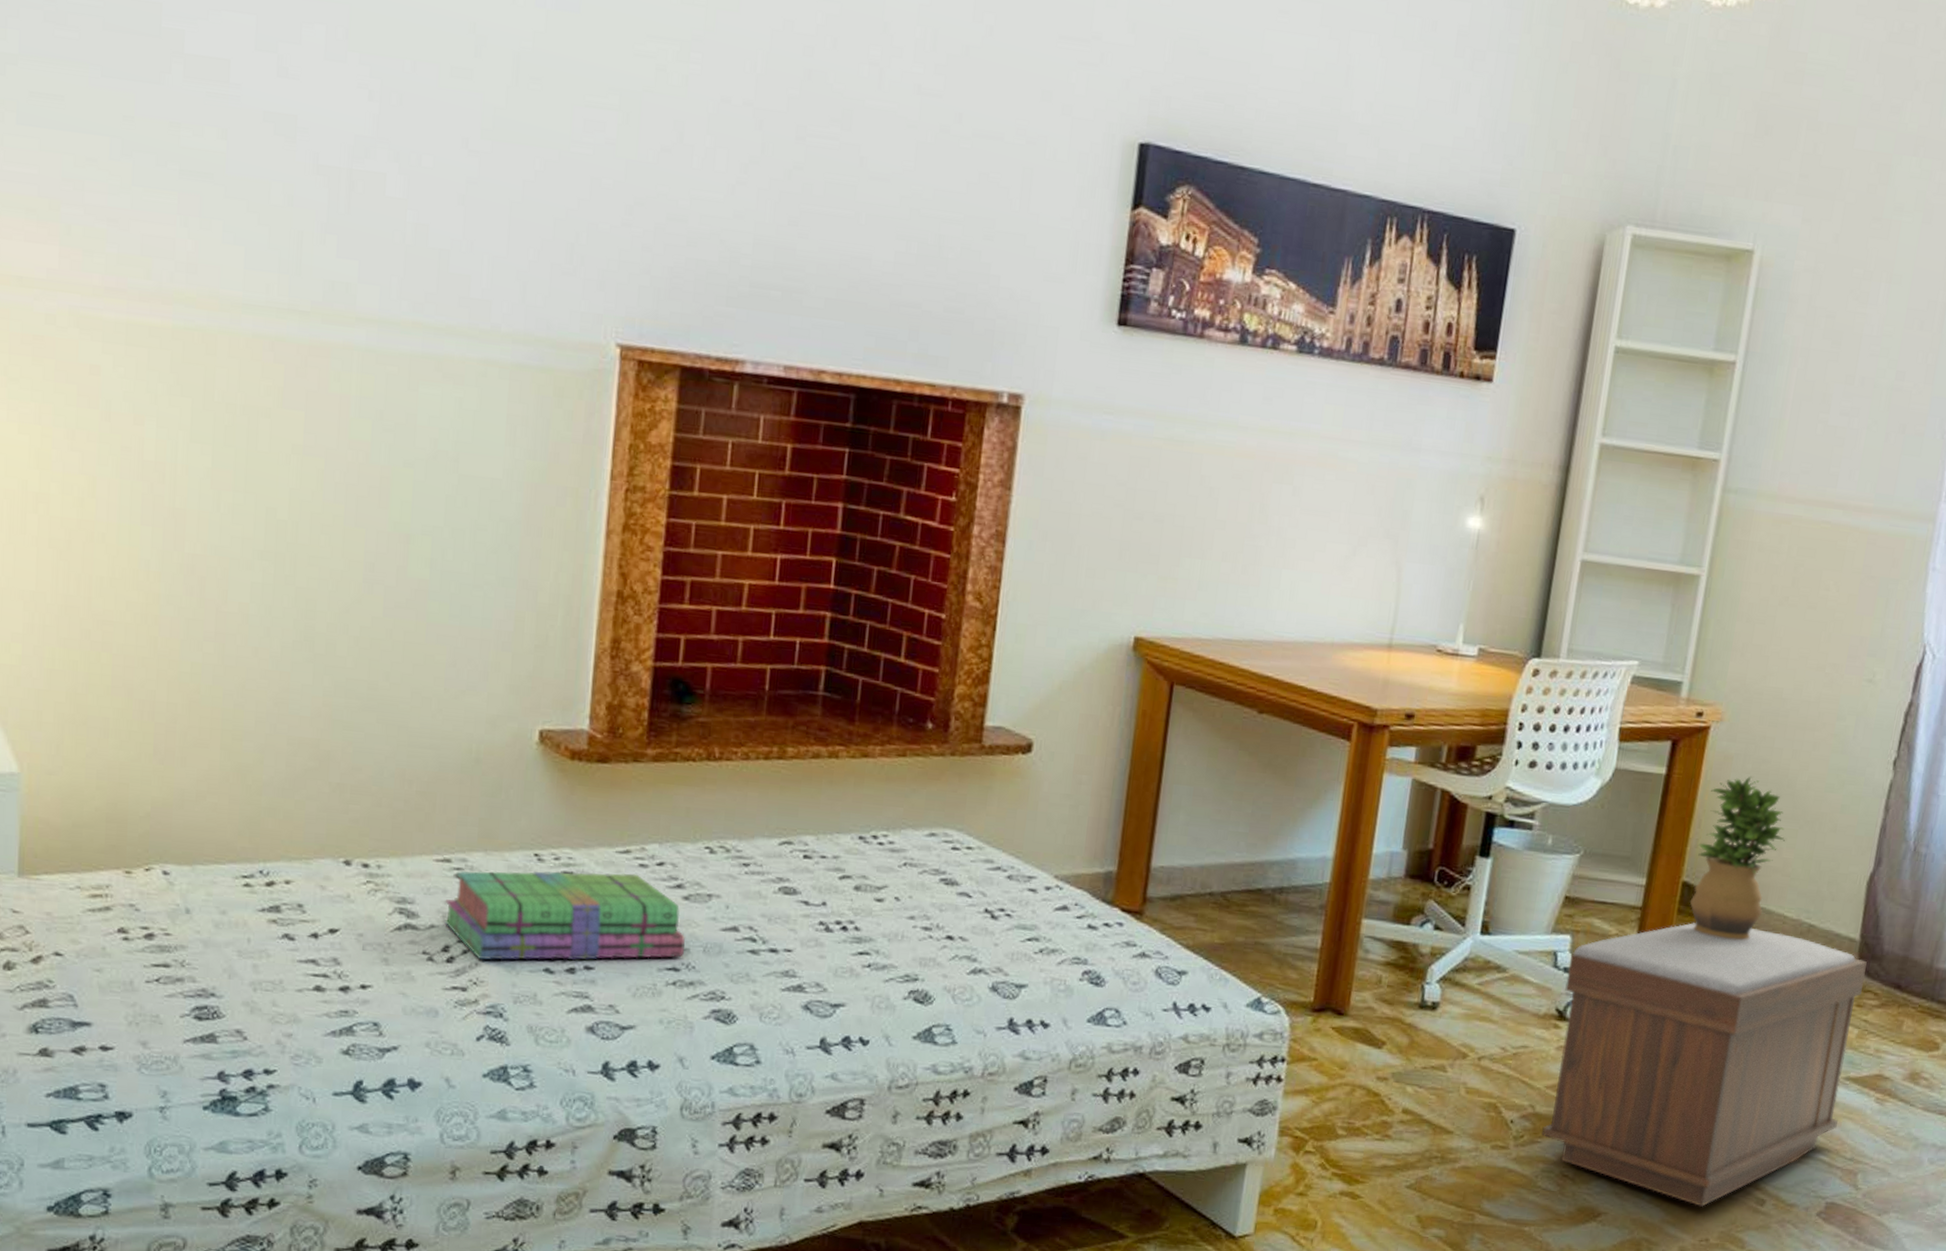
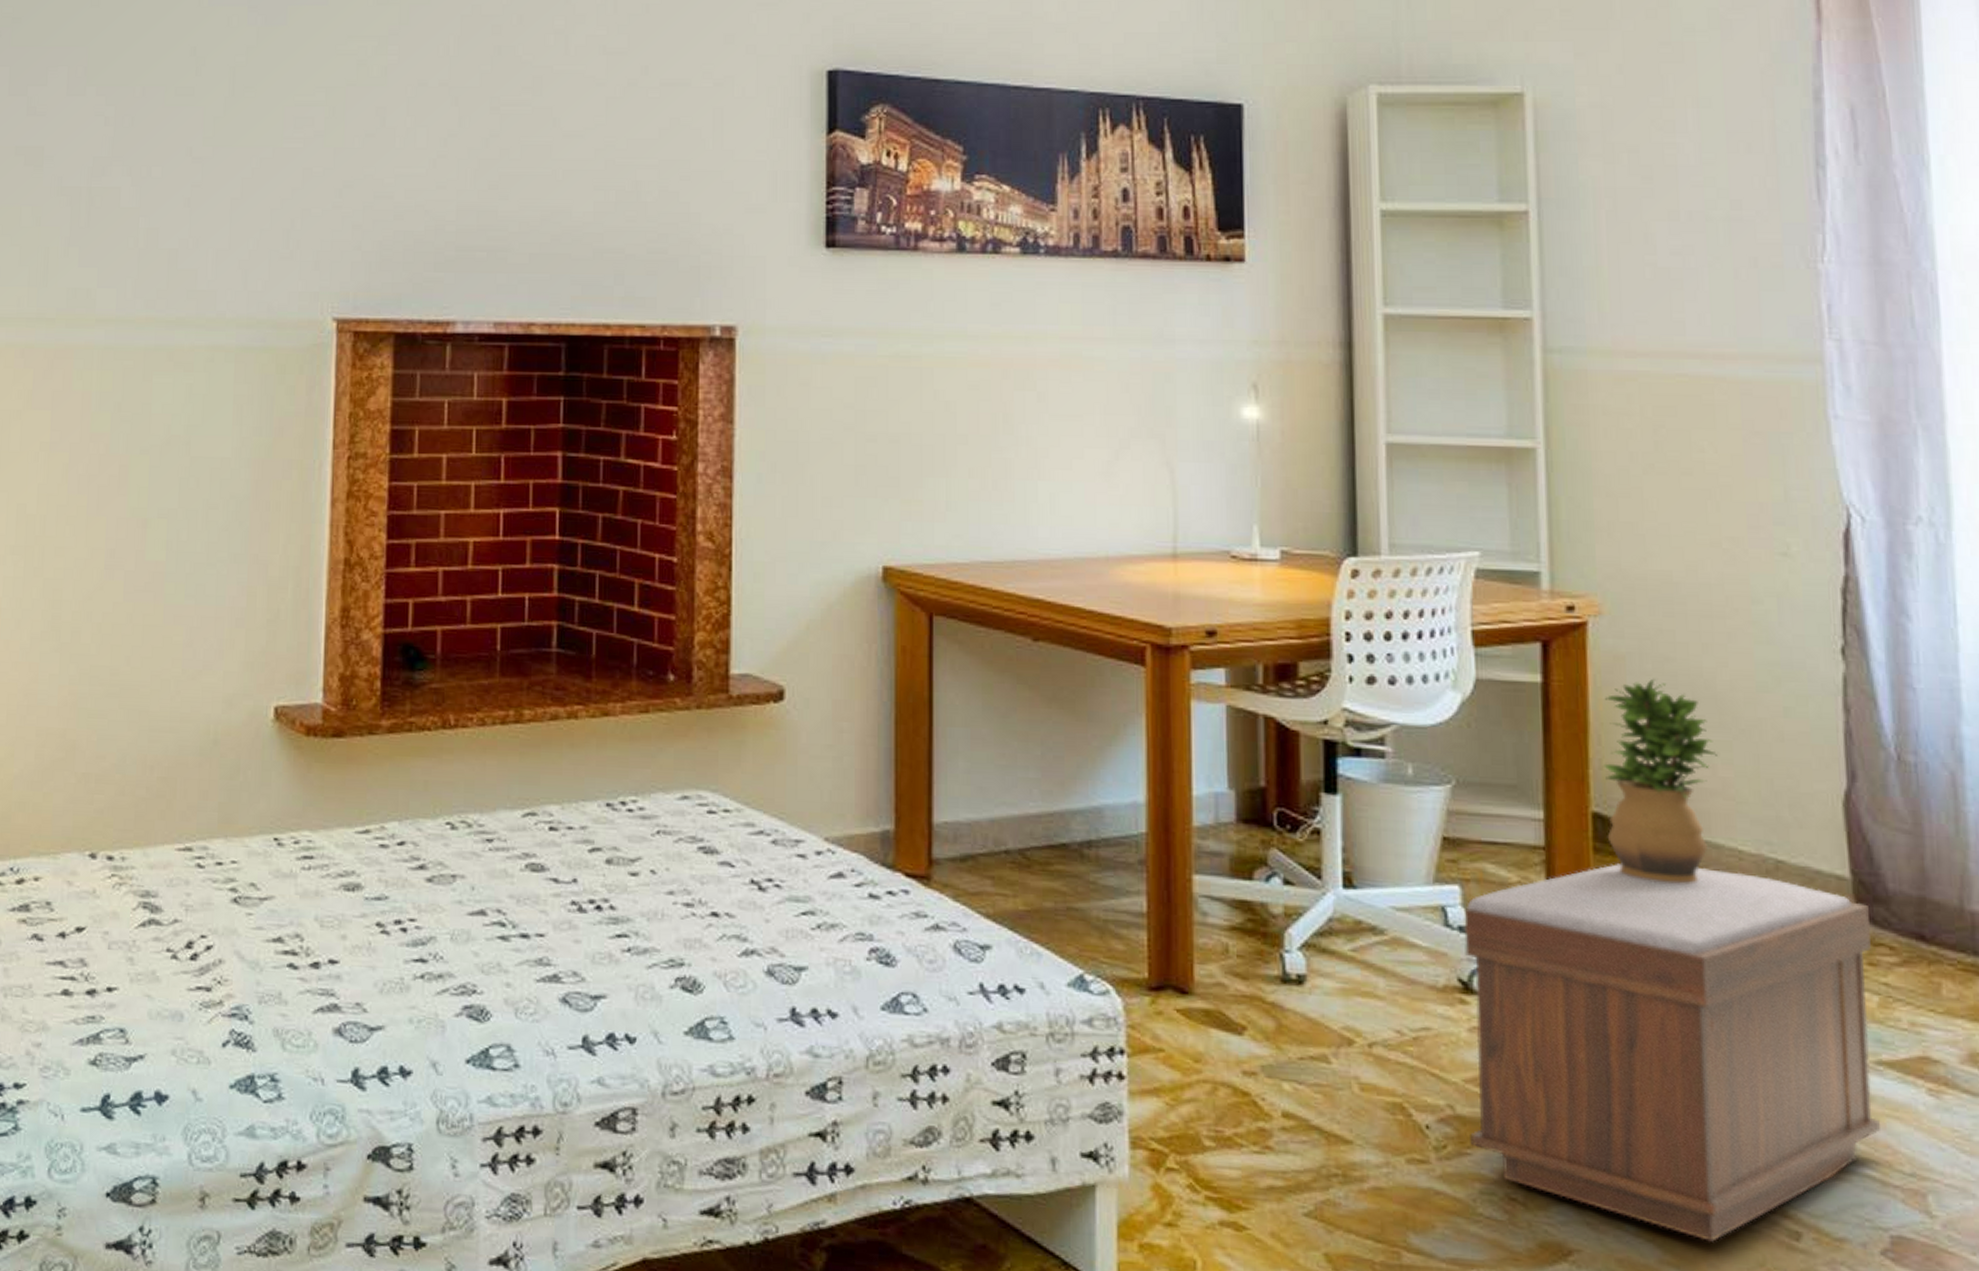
stack of books: present [443,870,685,961] -> none [186,855,431,956]

